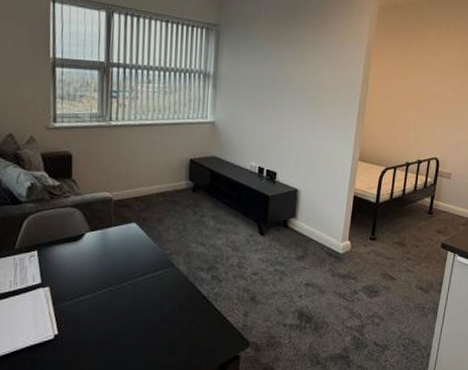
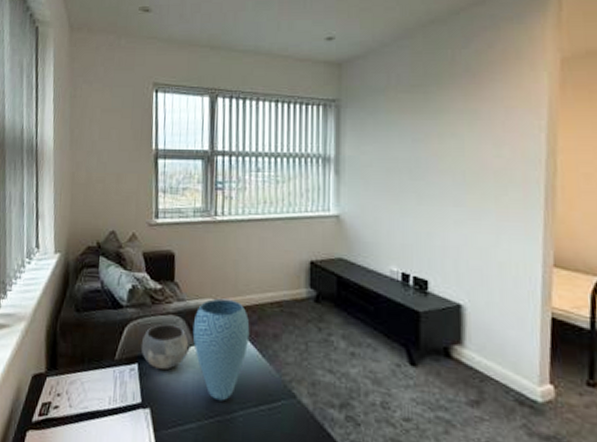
bowl: none [40,215,85,253] -> present [140,323,189,369]
vase: none [88,191,139,275] -> present [192,298,250,401]

